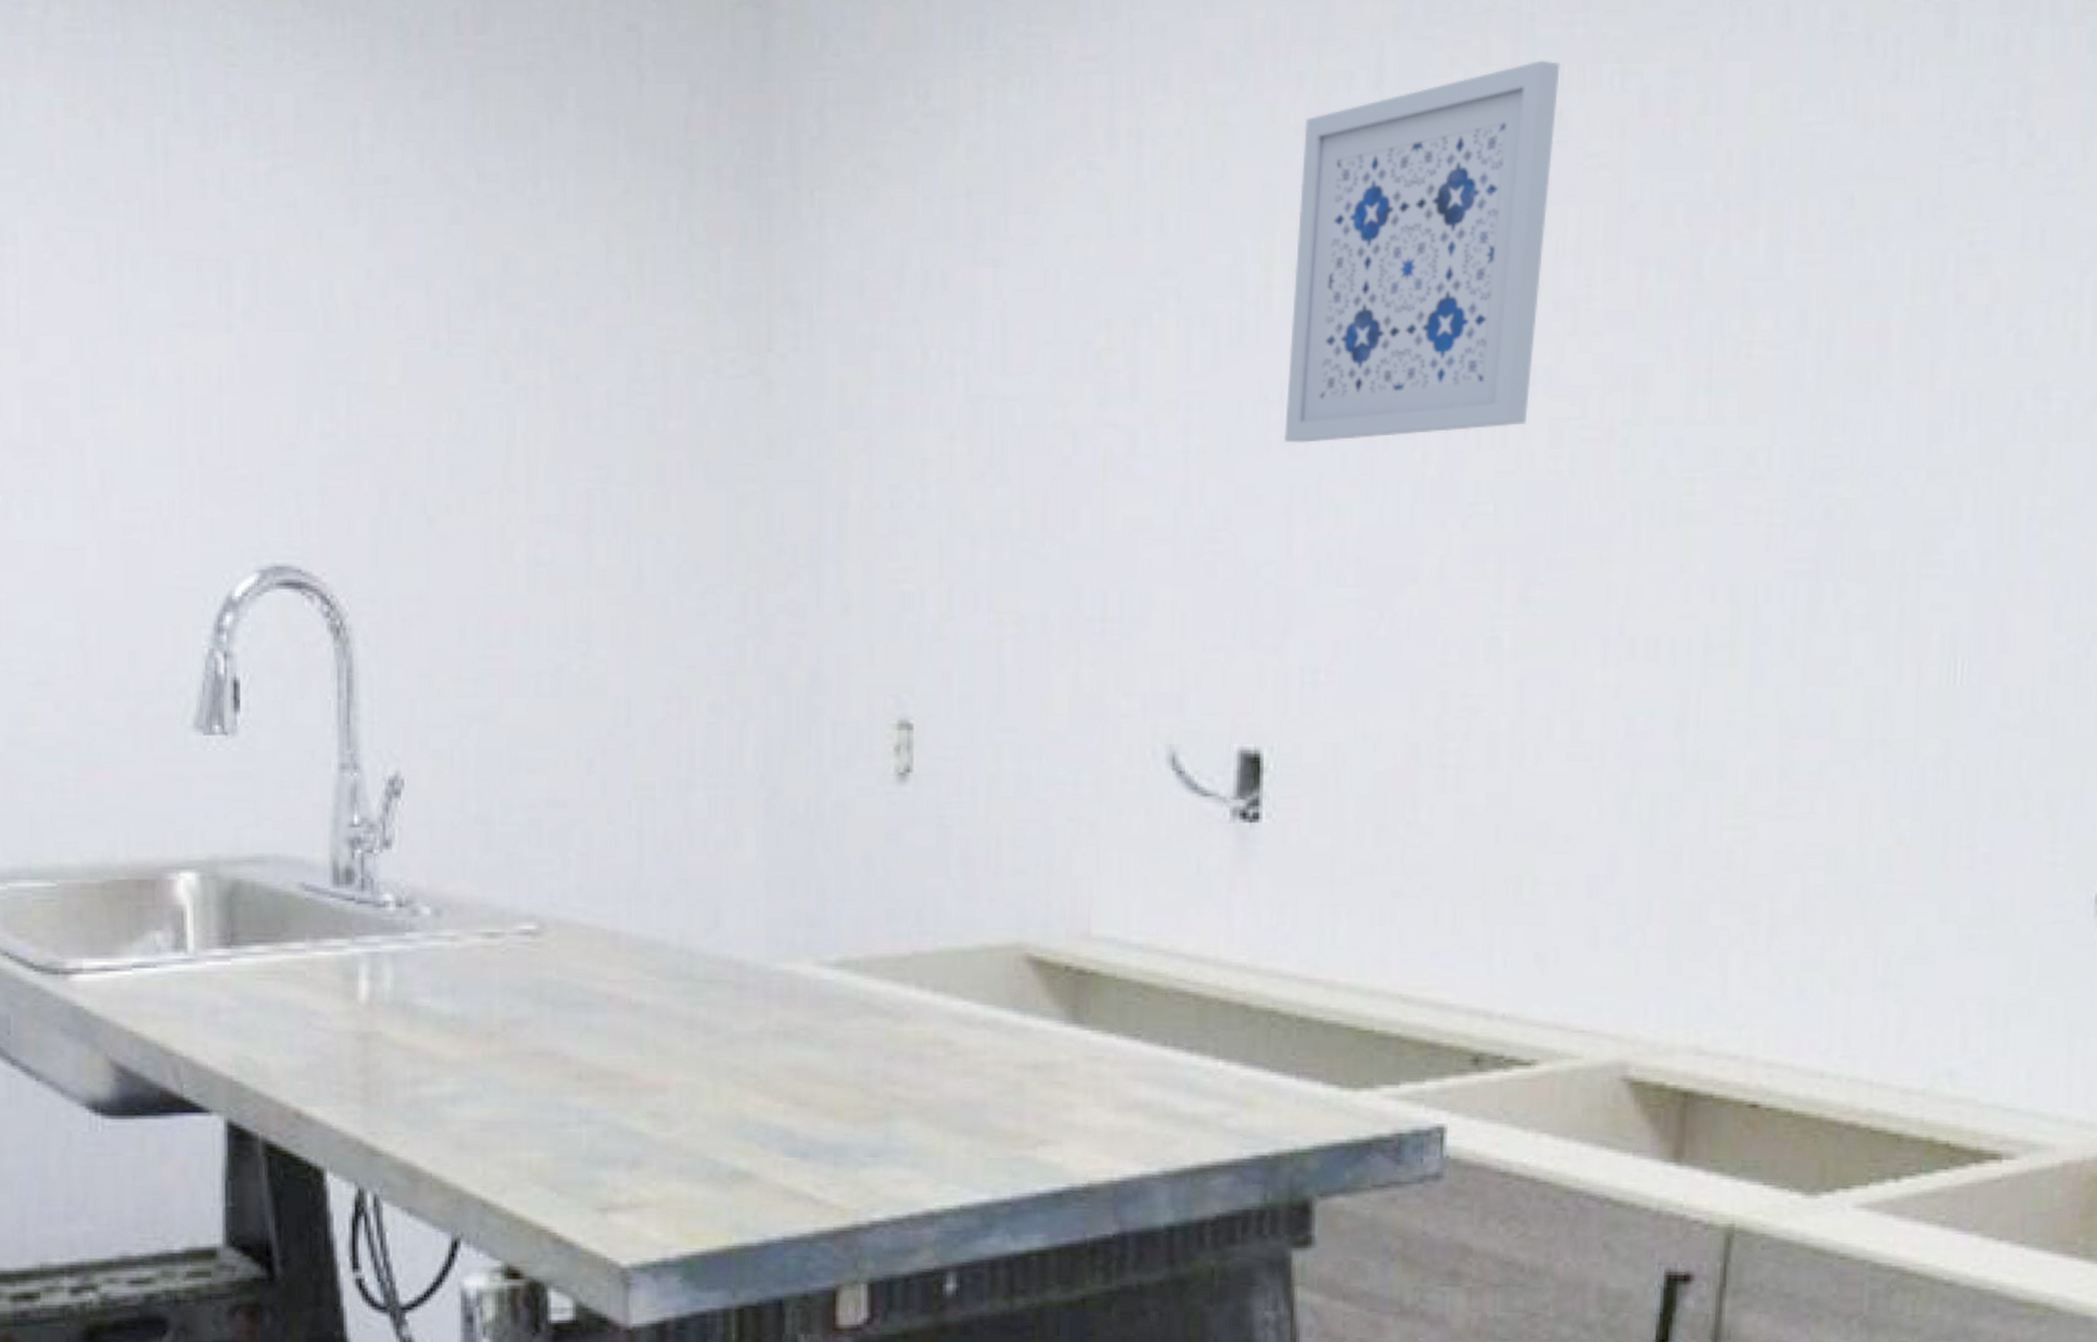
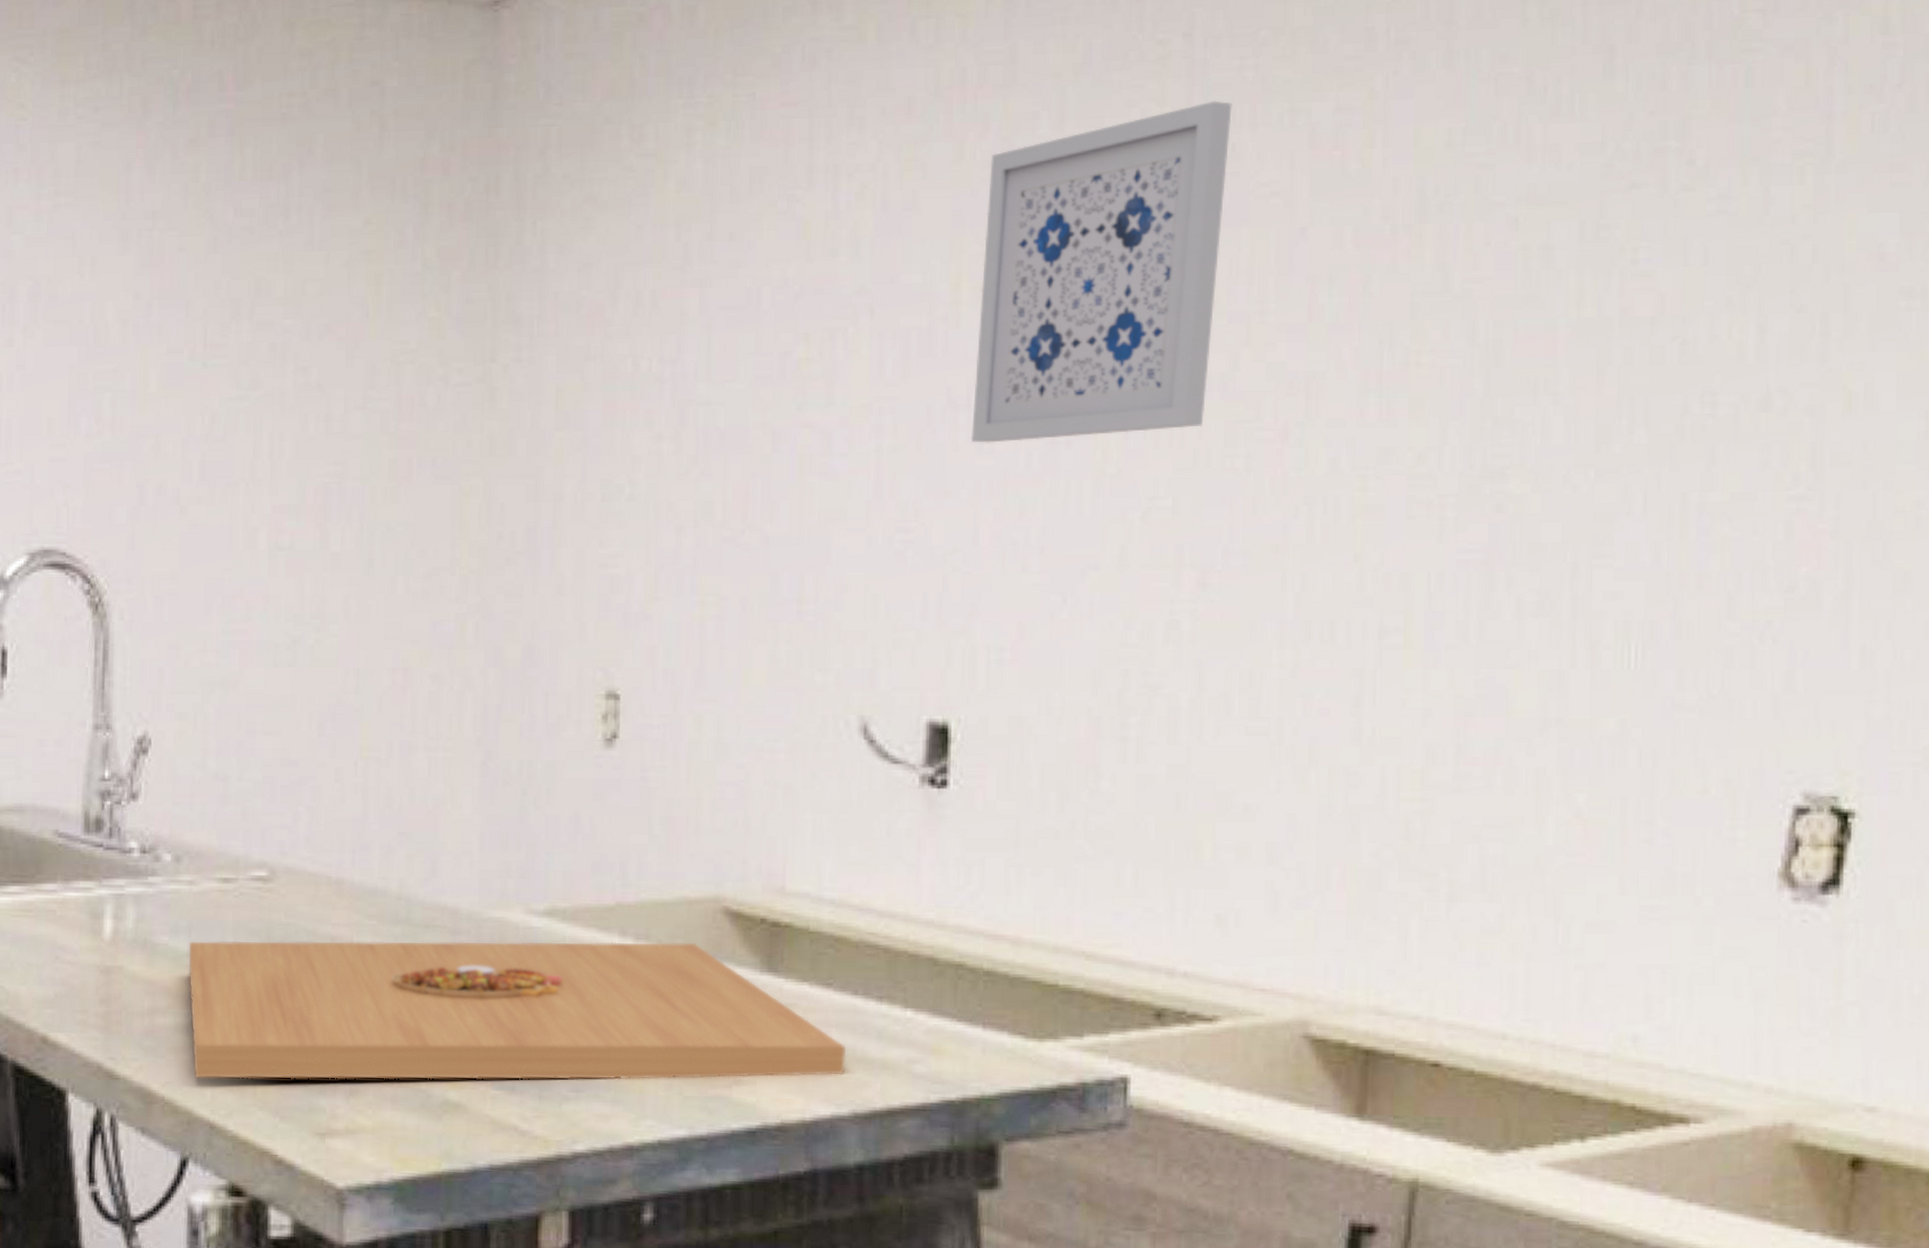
platter: none [453,993,1156,1153] -> present [188,941,846,1080]

